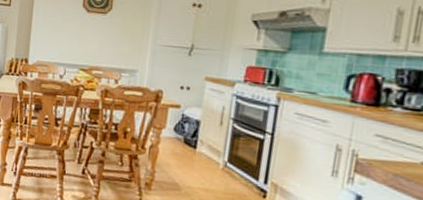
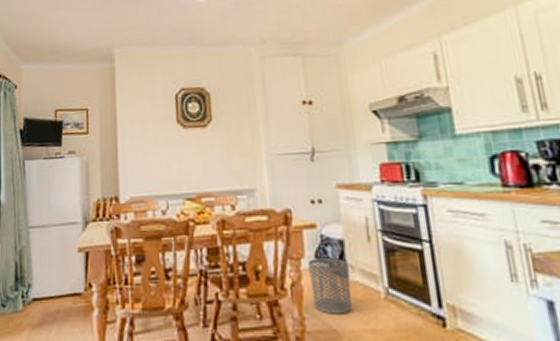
waste bin: none [165,130,200,174] -> present [308,258,352,314]

